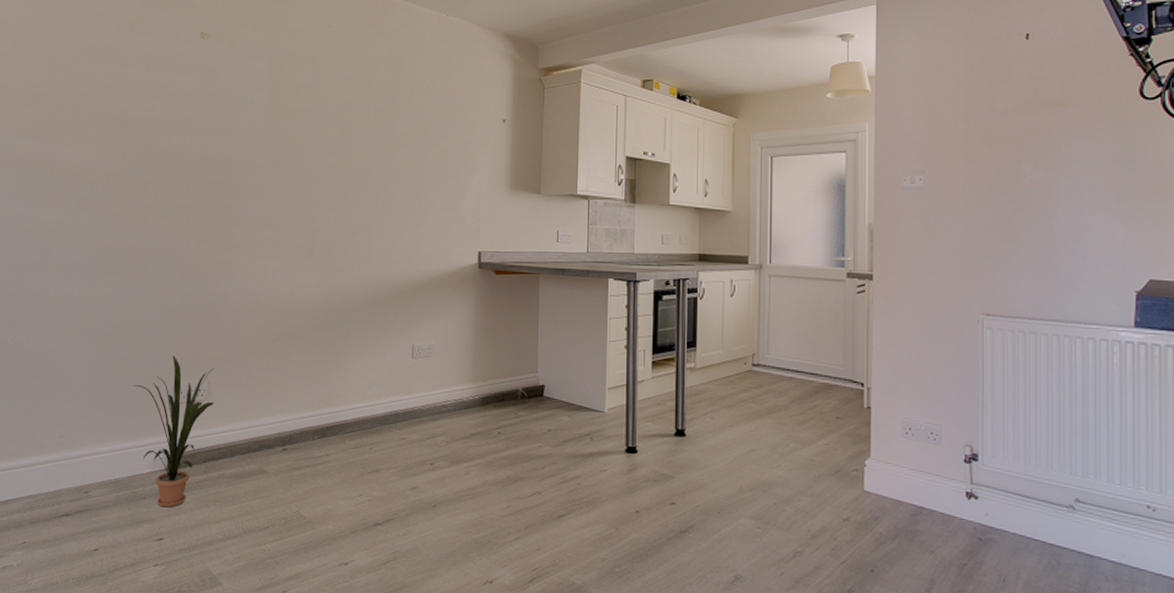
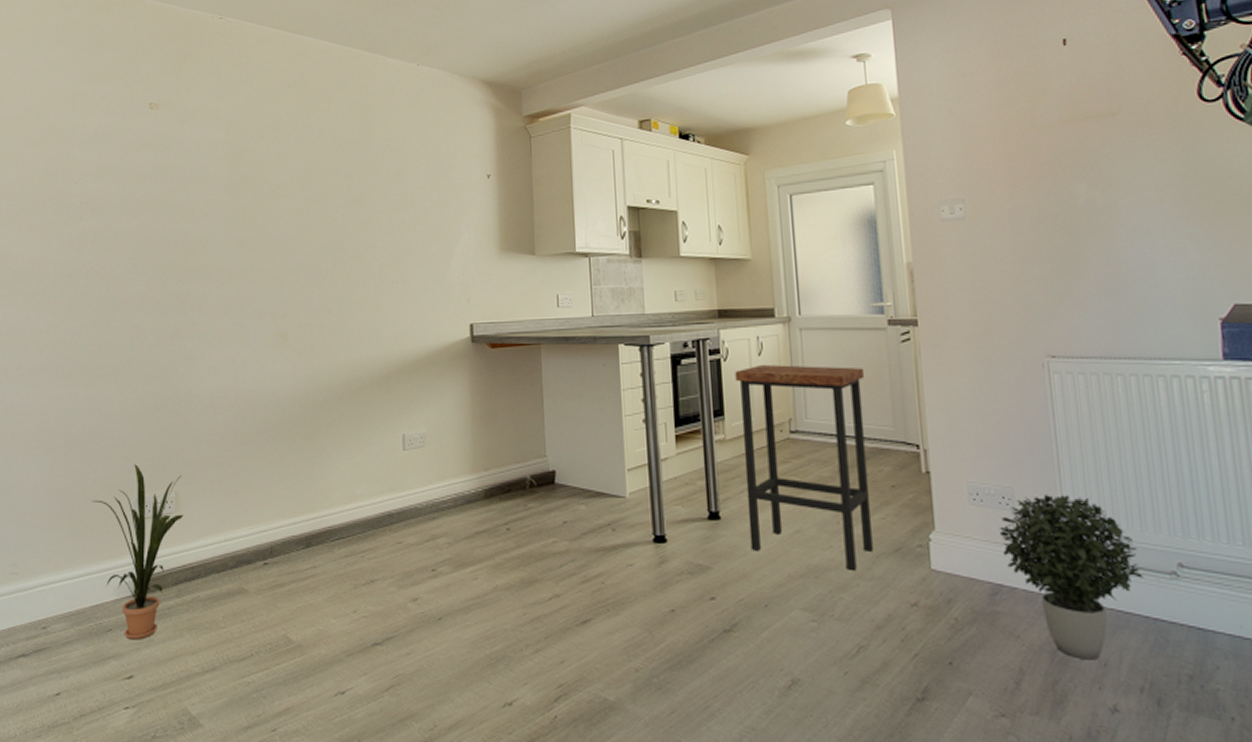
bar stool: none [709,305,823,487] -> present [735,365,874,570]
potted plant: none [925,433,1046,576] -> present [998,495,1144,660]

